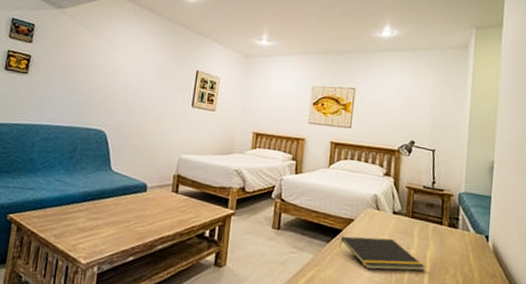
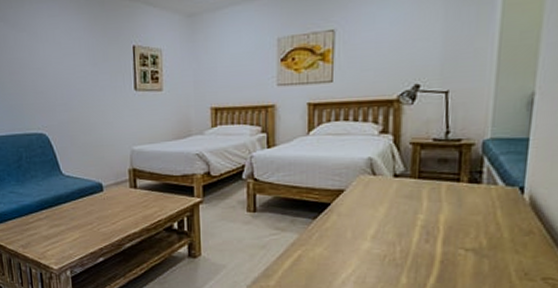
notepad: present [339,236,425,271] -> none [329,205,438,243]

